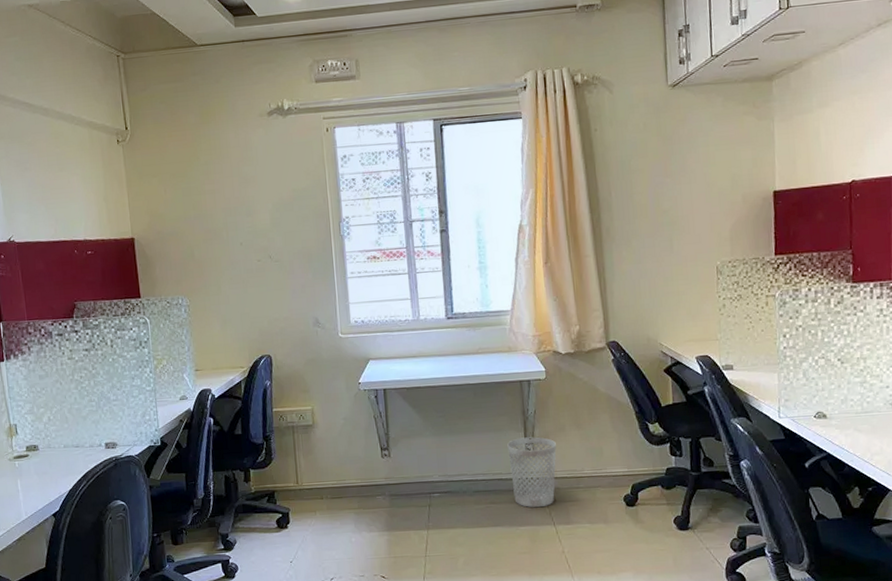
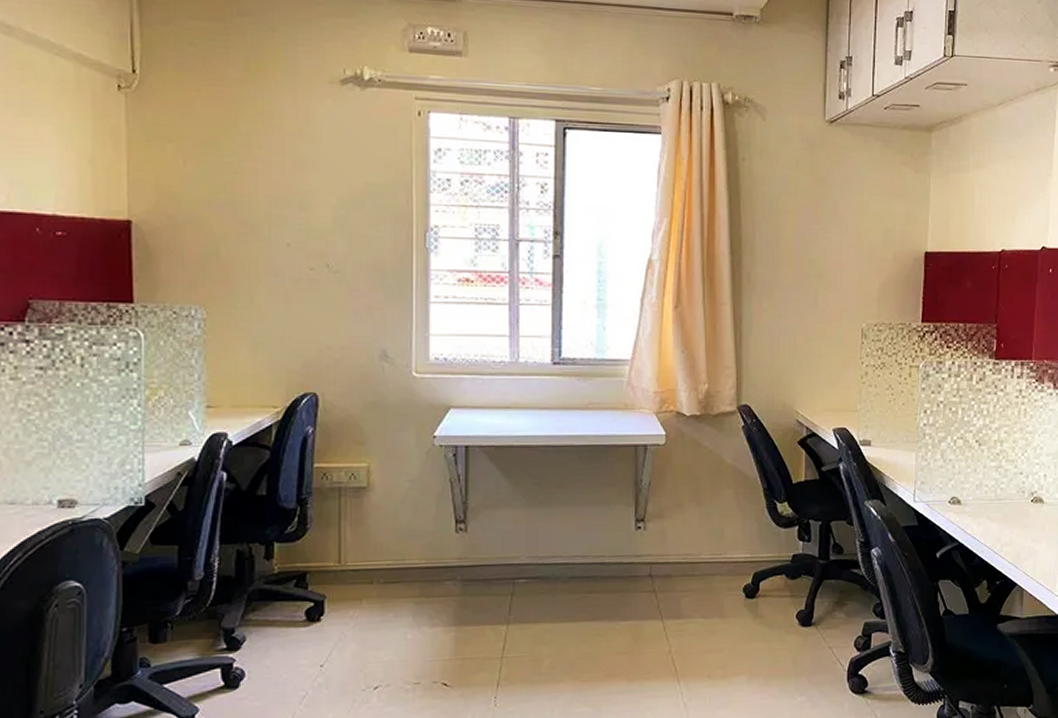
wastebasket: present [507,436,557,508] -> none [614,513,671,599]

